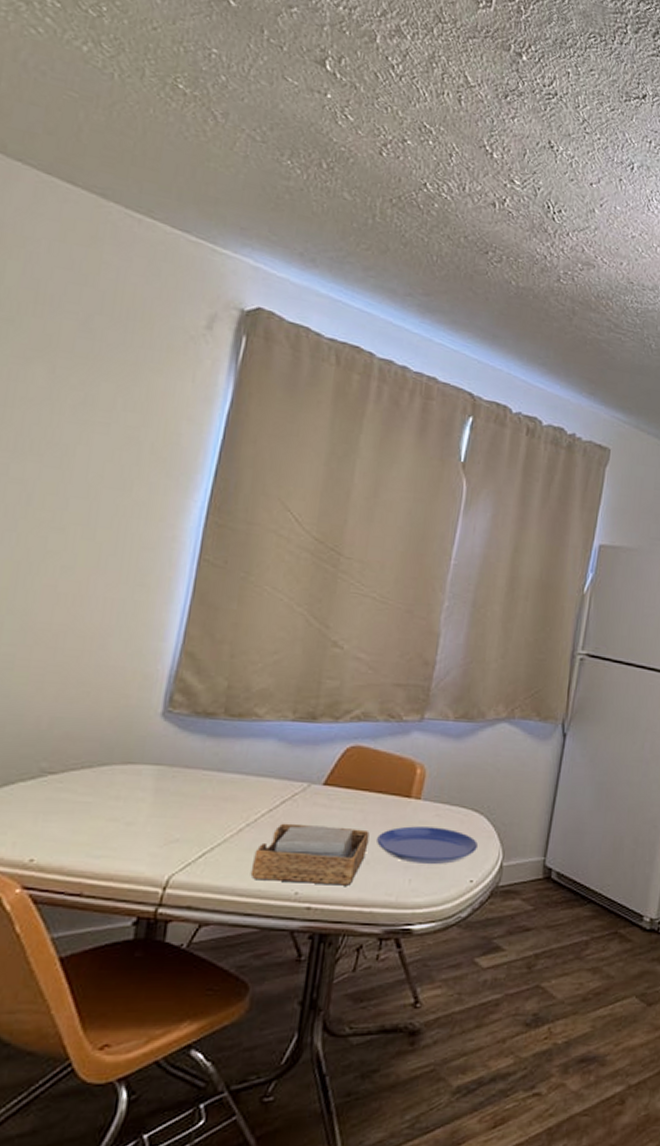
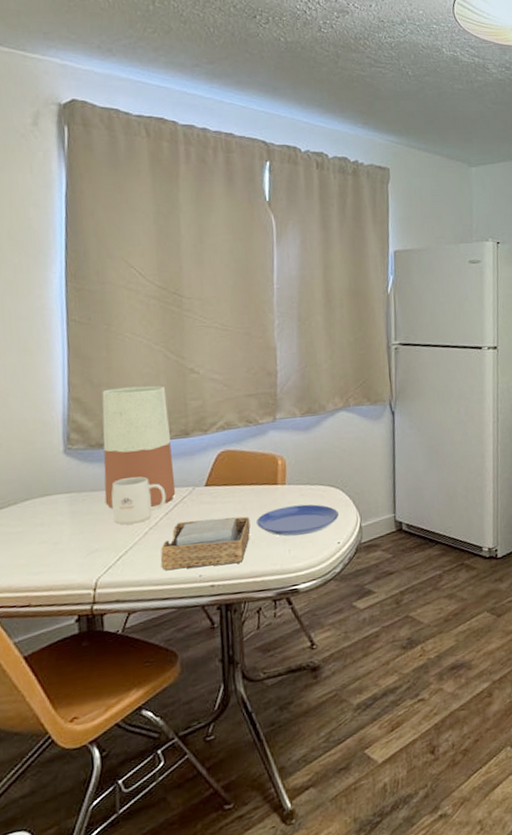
vase: none [199,648,300,799] -> present [102,385,176,509]
mug: none [205,758,275,816] -> present [111,476,167,525]

